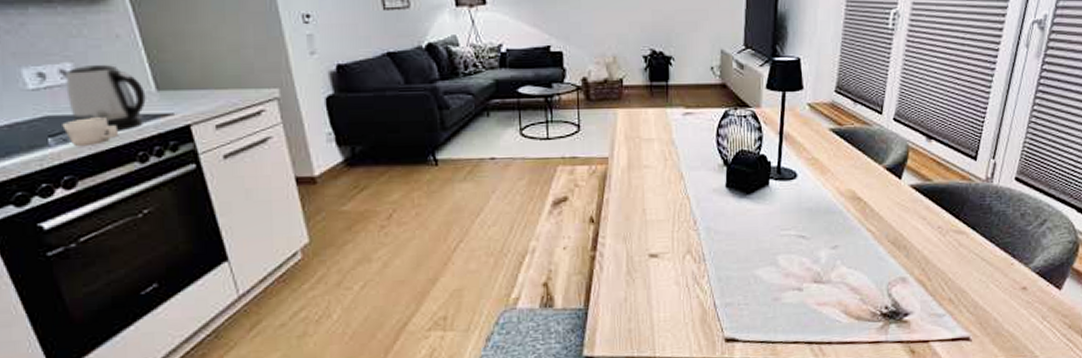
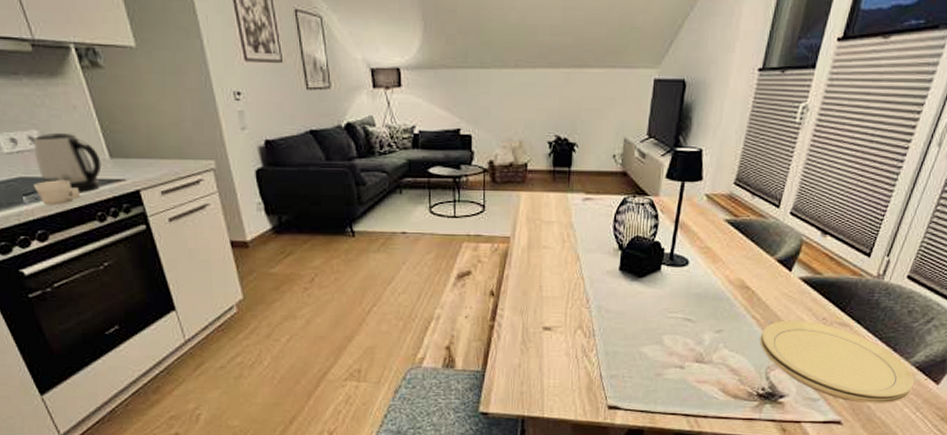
plate: none [877,230,1036,316] -> present [760,320,914,403]

